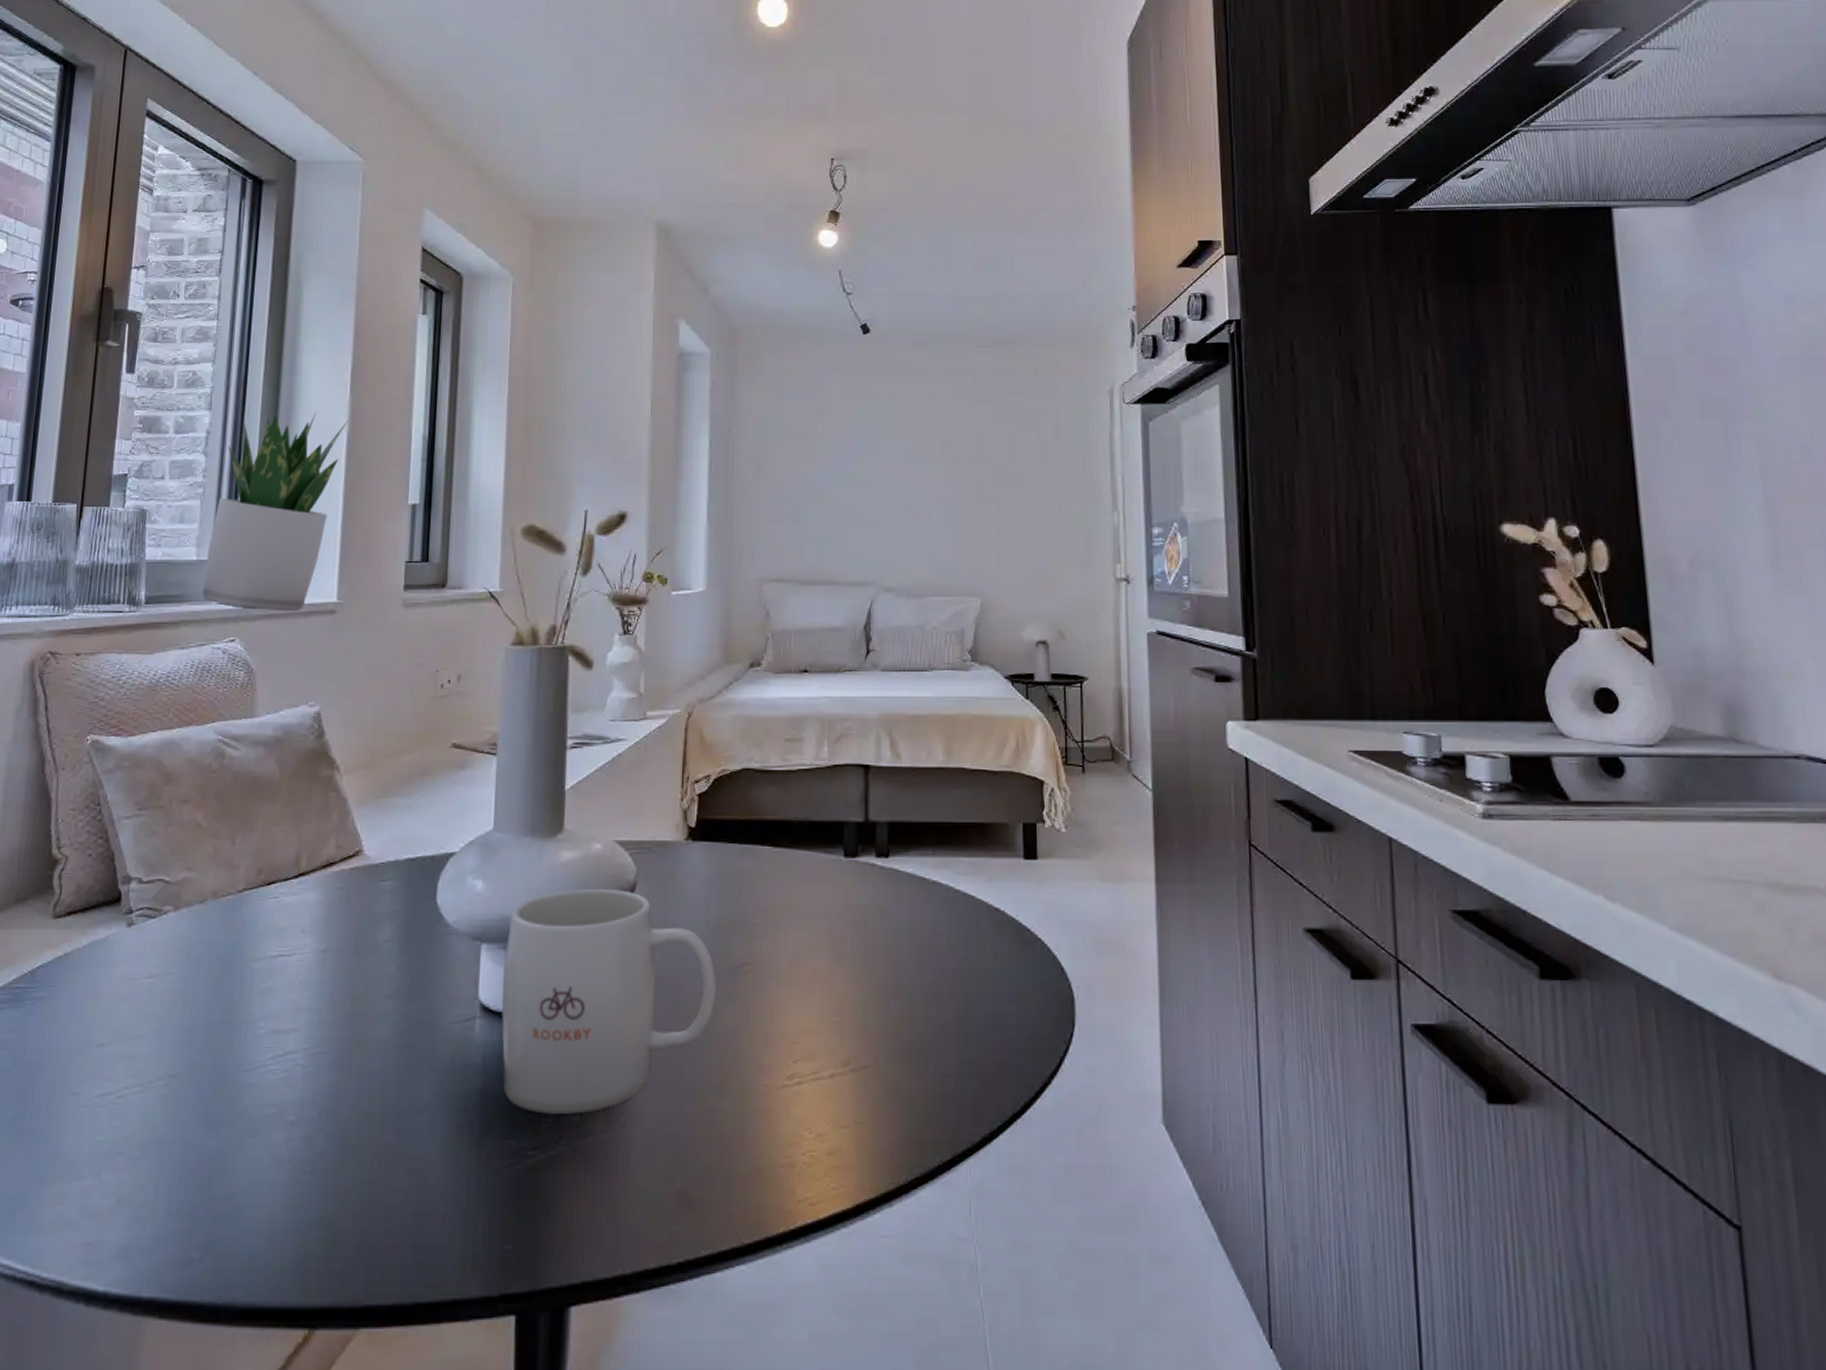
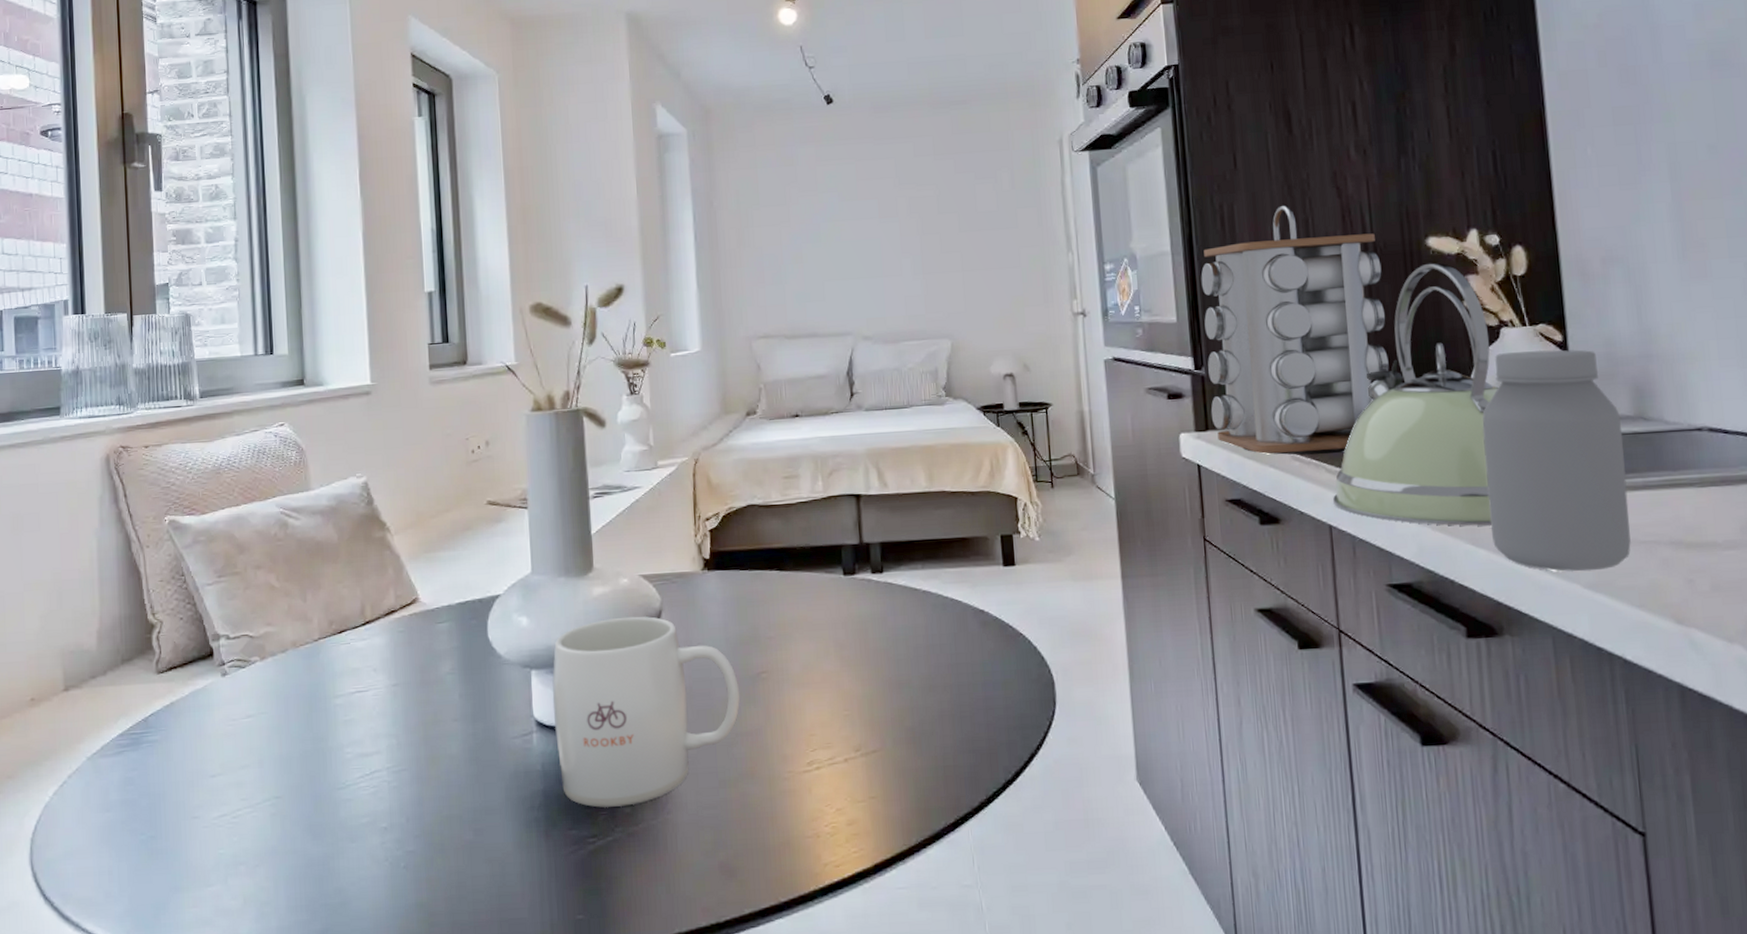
planter: present [201,412,349,612] -> none [249,214,362,396]
spice rack: none [1256,477,1458,755] -> present [1201,205,1389,455]
kettle: none [1394,552,1578,851] -> present [1333,262,1499,526]
jar: none [1559,655,1723,911] -> present [1482,349,1631,572]

